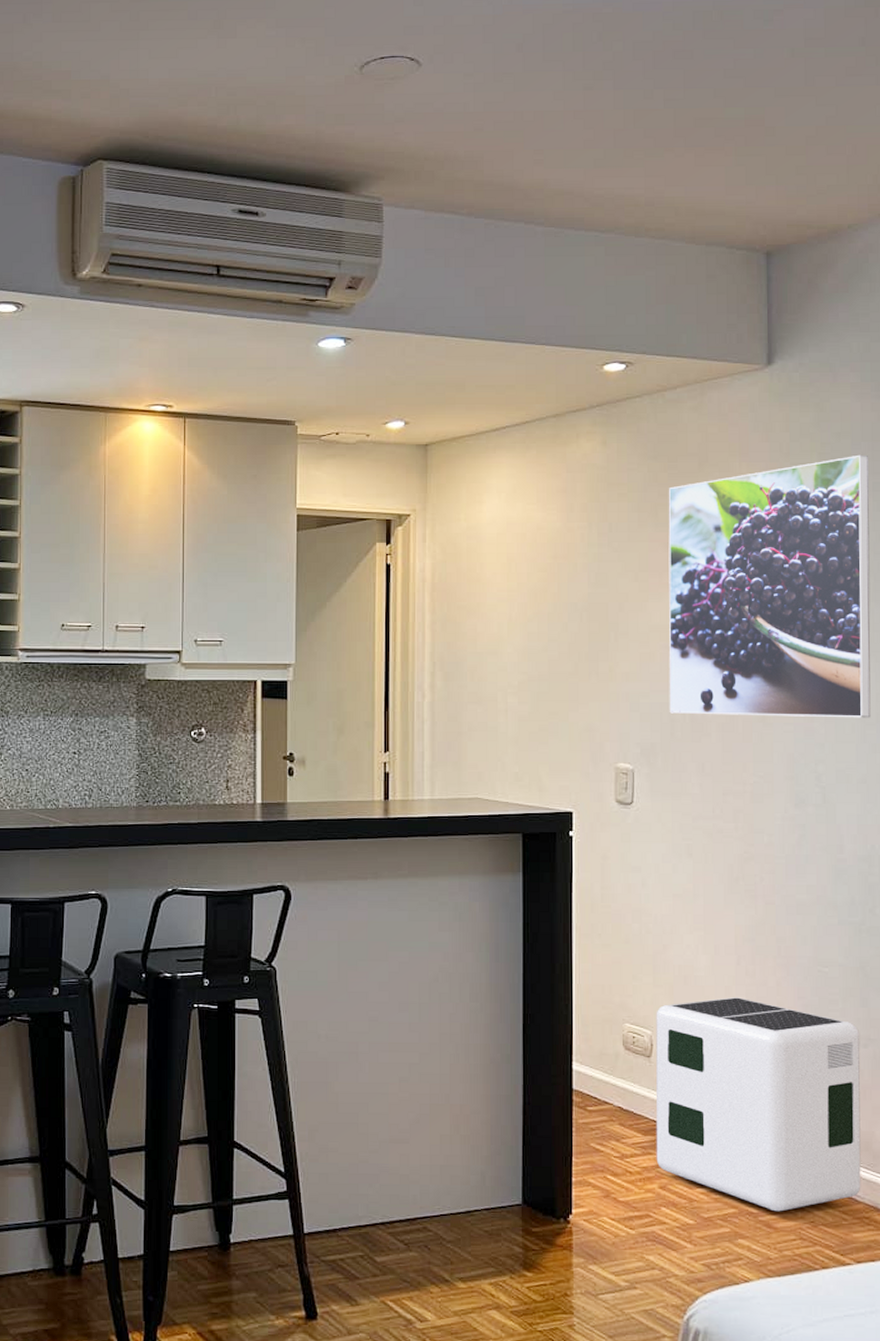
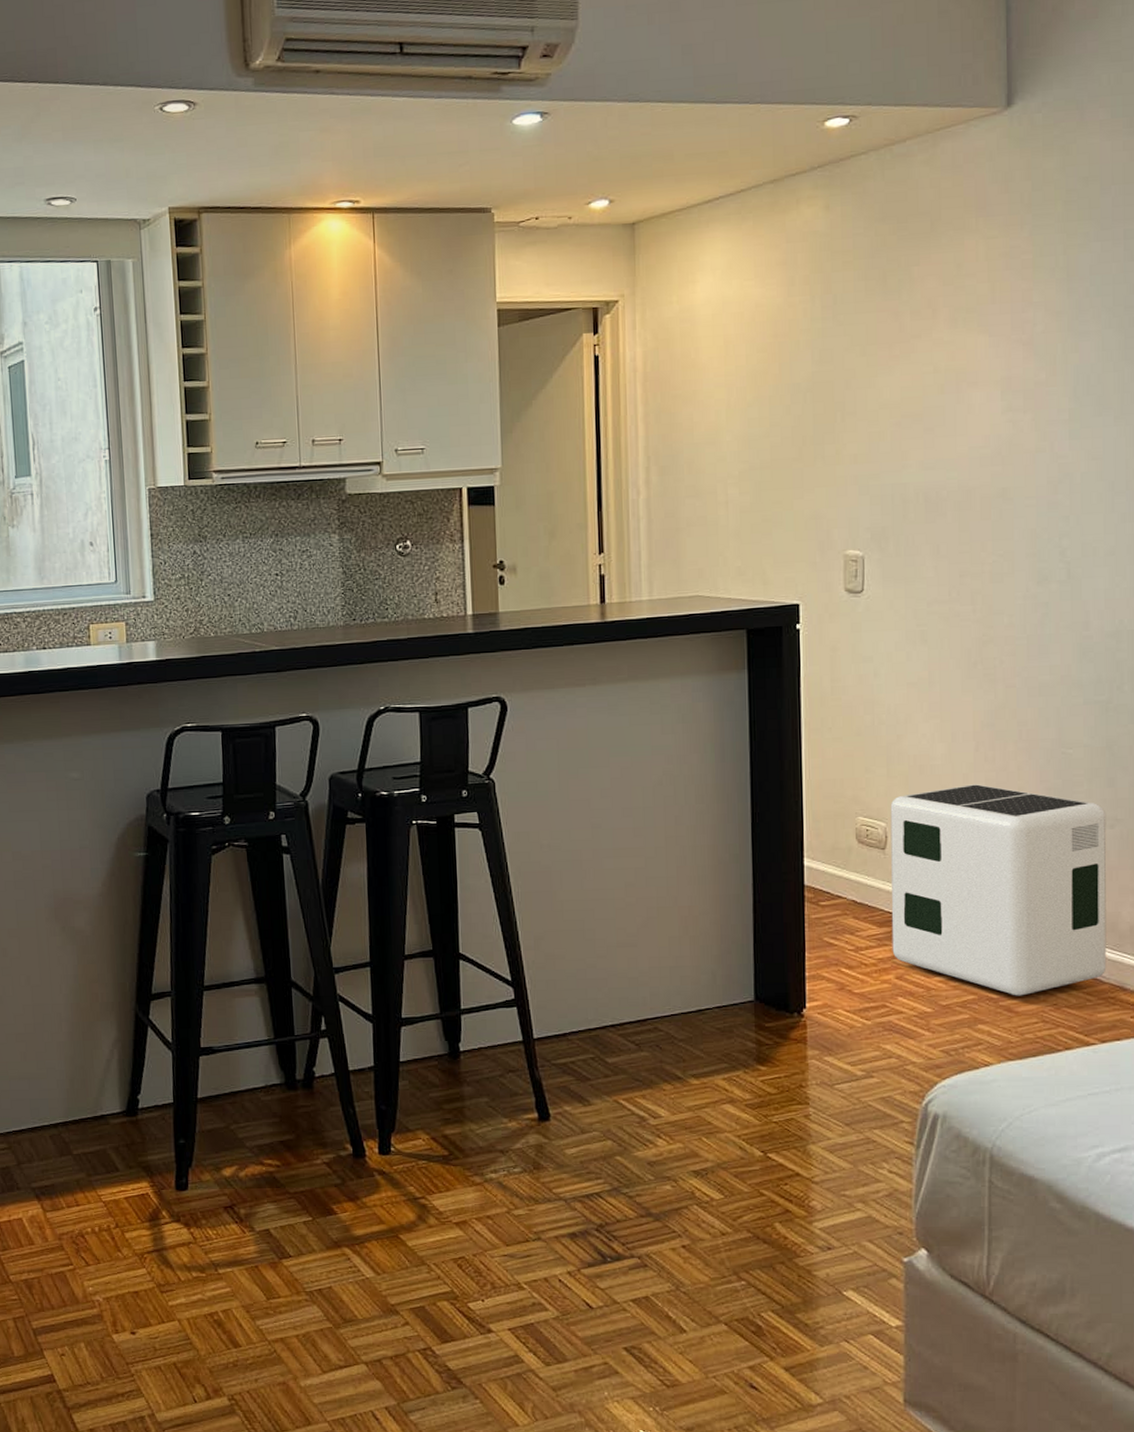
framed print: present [668,454,871,718] -> none [898,199,1121,495]

